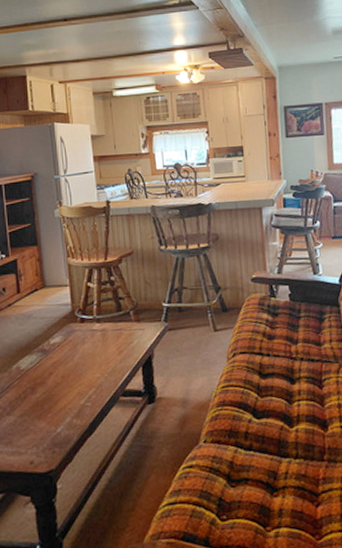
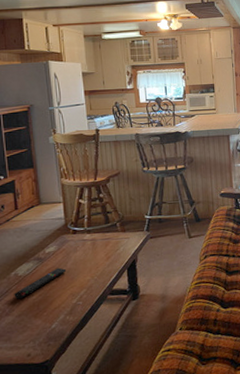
remote control: none [16,361,74,397] -> present [14,267,67,300]

